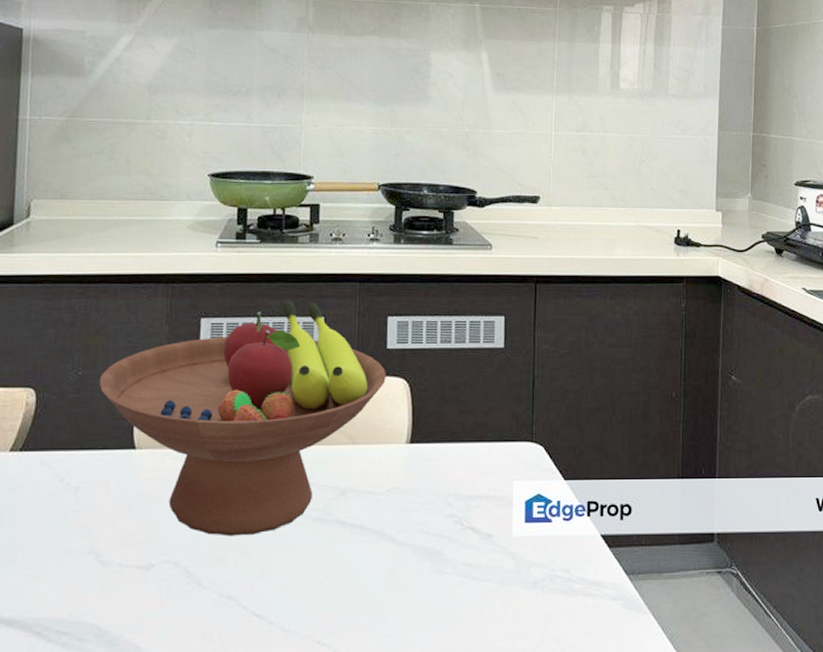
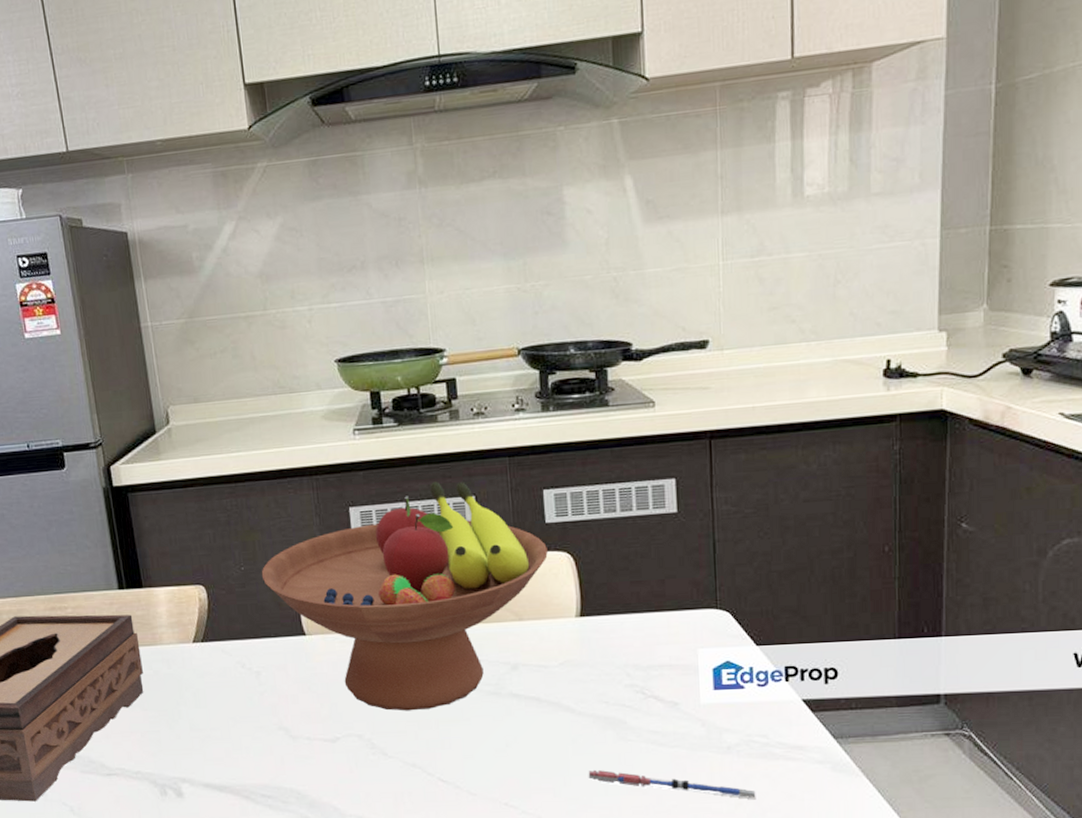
pen: none [403,604,556,638] -> present [588,769,756,800]

